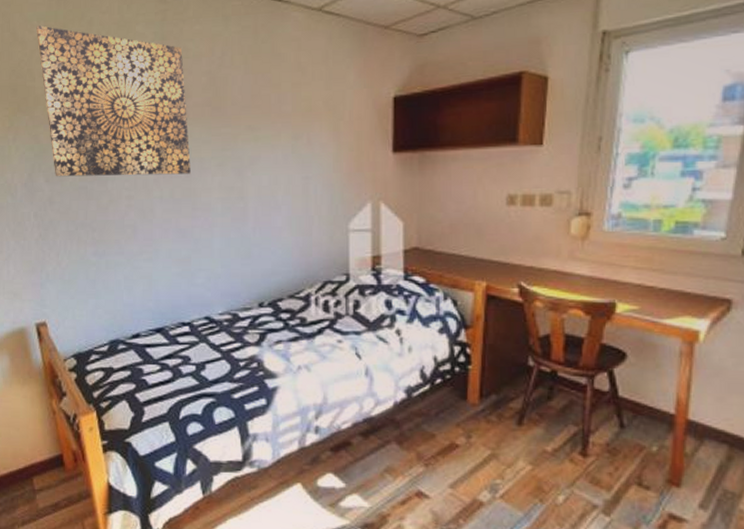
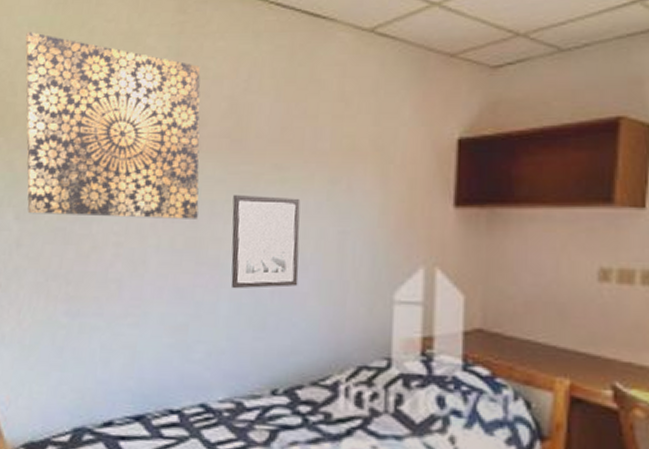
wall art: none [217,152,274,228] -> present [231,195,301,289]

